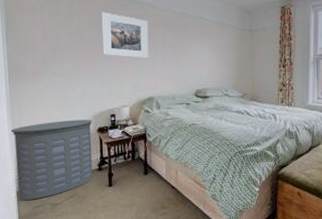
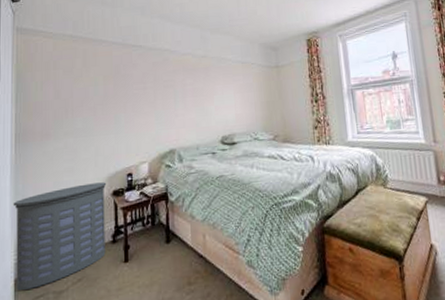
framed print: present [101,12,149,58] -> none [118,62,169,108]

